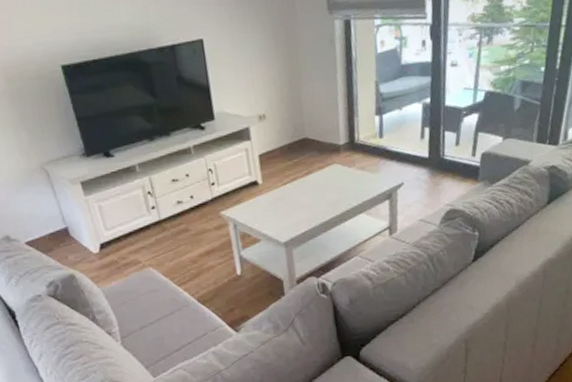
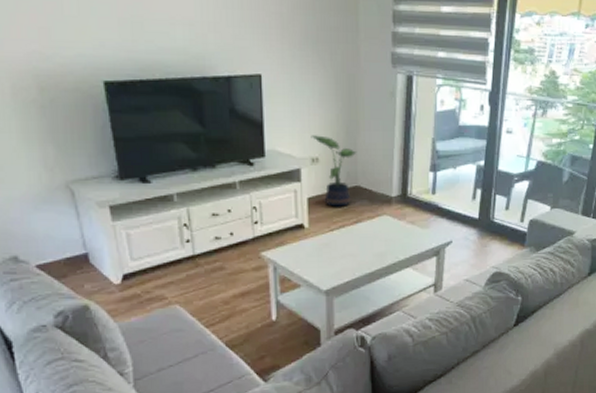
potted plant: none [255,92,302,161] -> present [311,135,357,207]

